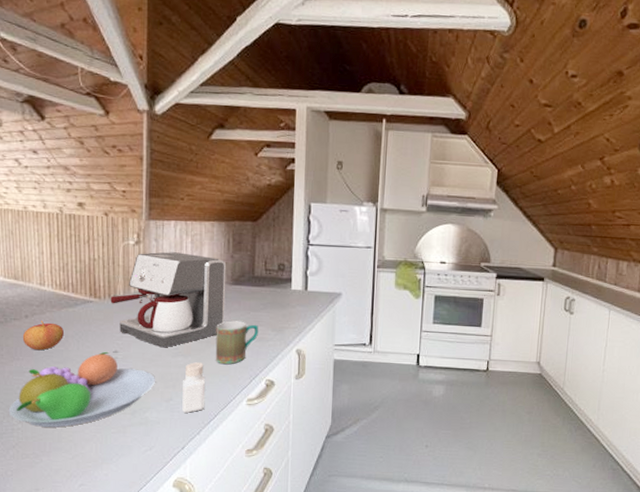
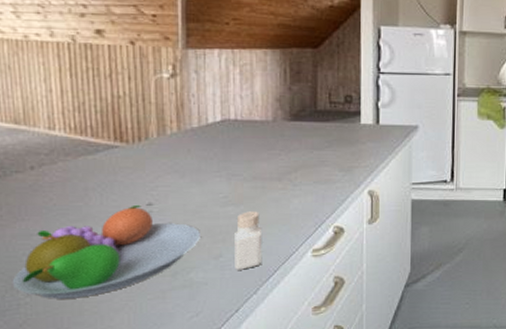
apple: present [22,320,64,351] -> none [27,171,82,208]
coffee maker: present [110,252,227,348] -> none [140,85,284,197]
mug: present [215,321,258,364] -> none [273,162,323,211]

